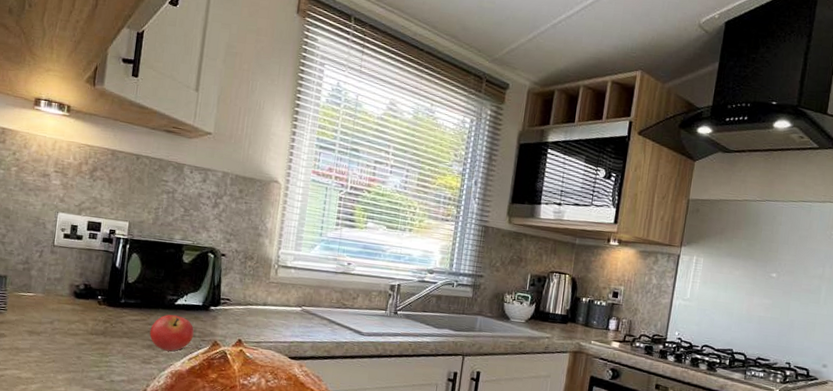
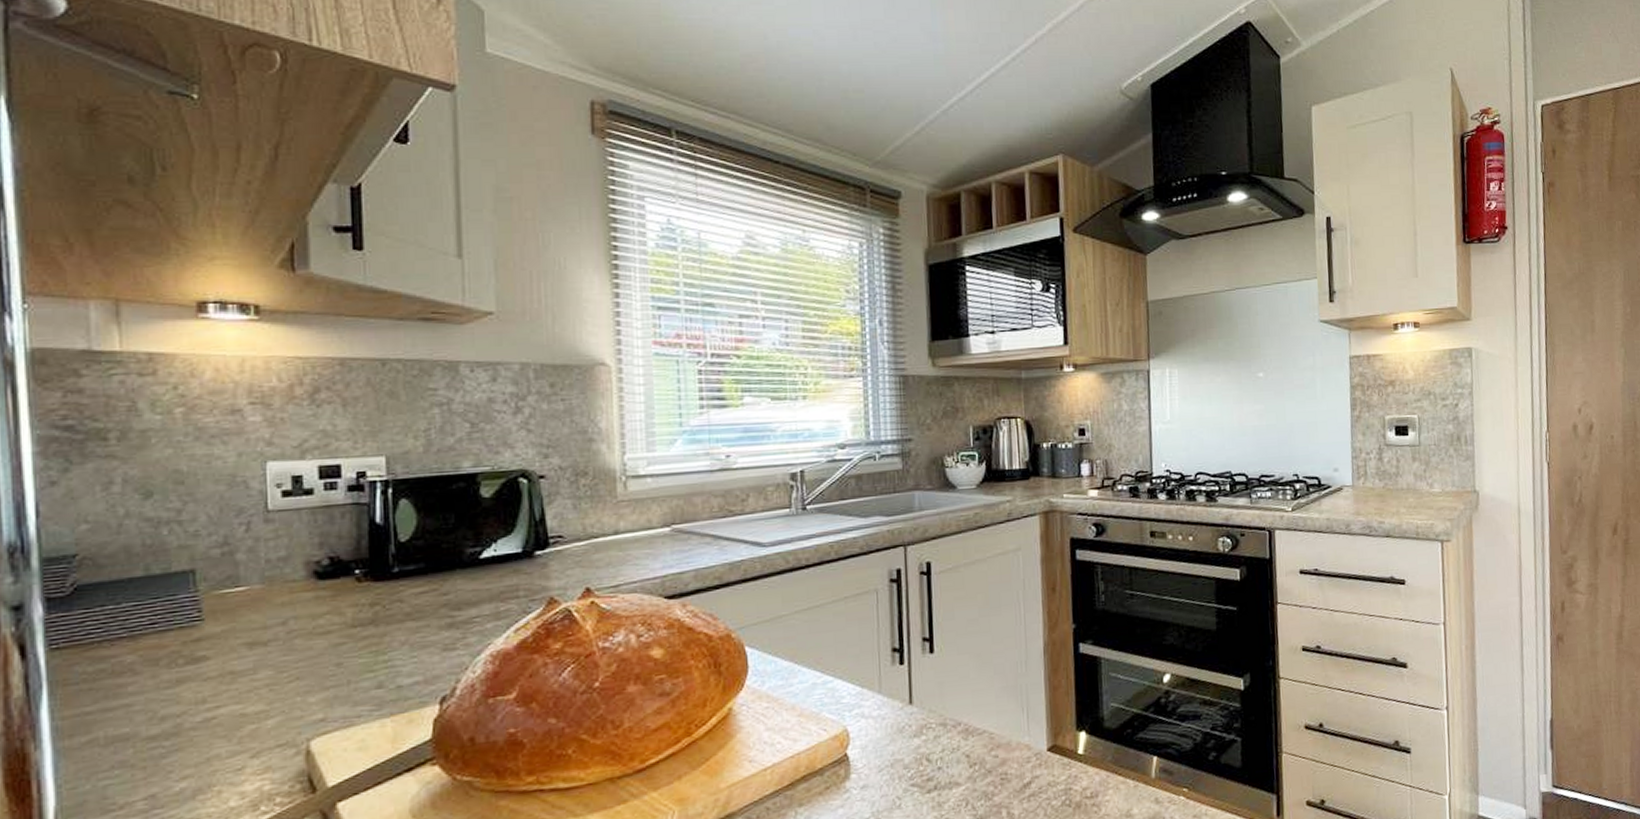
fruit: present [149,314,194,352] -> none [447,572,516,627]

